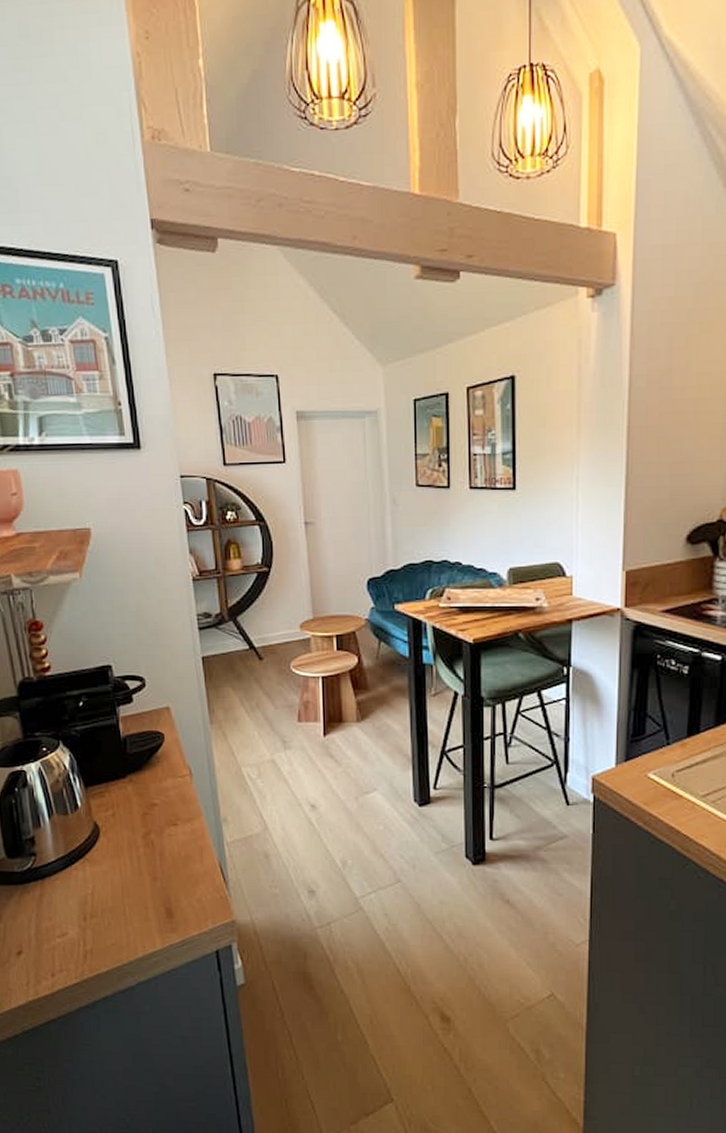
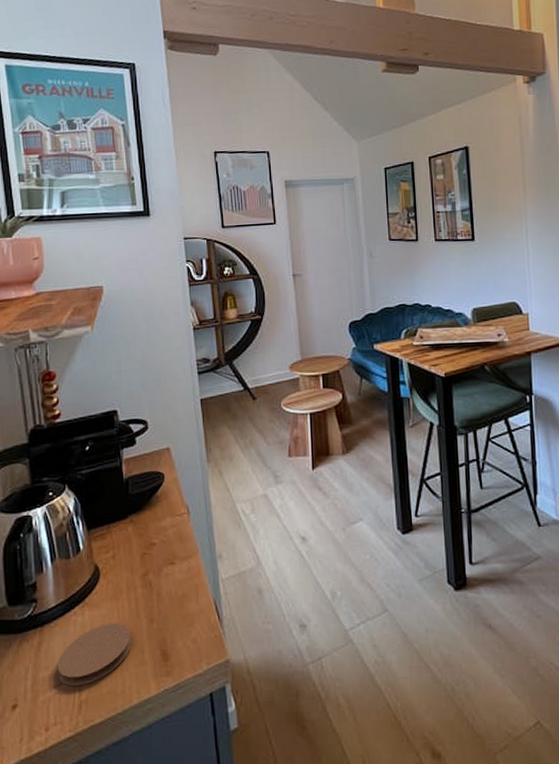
coaster: none [60,879,135,937] -> present [57,623,132,686]

